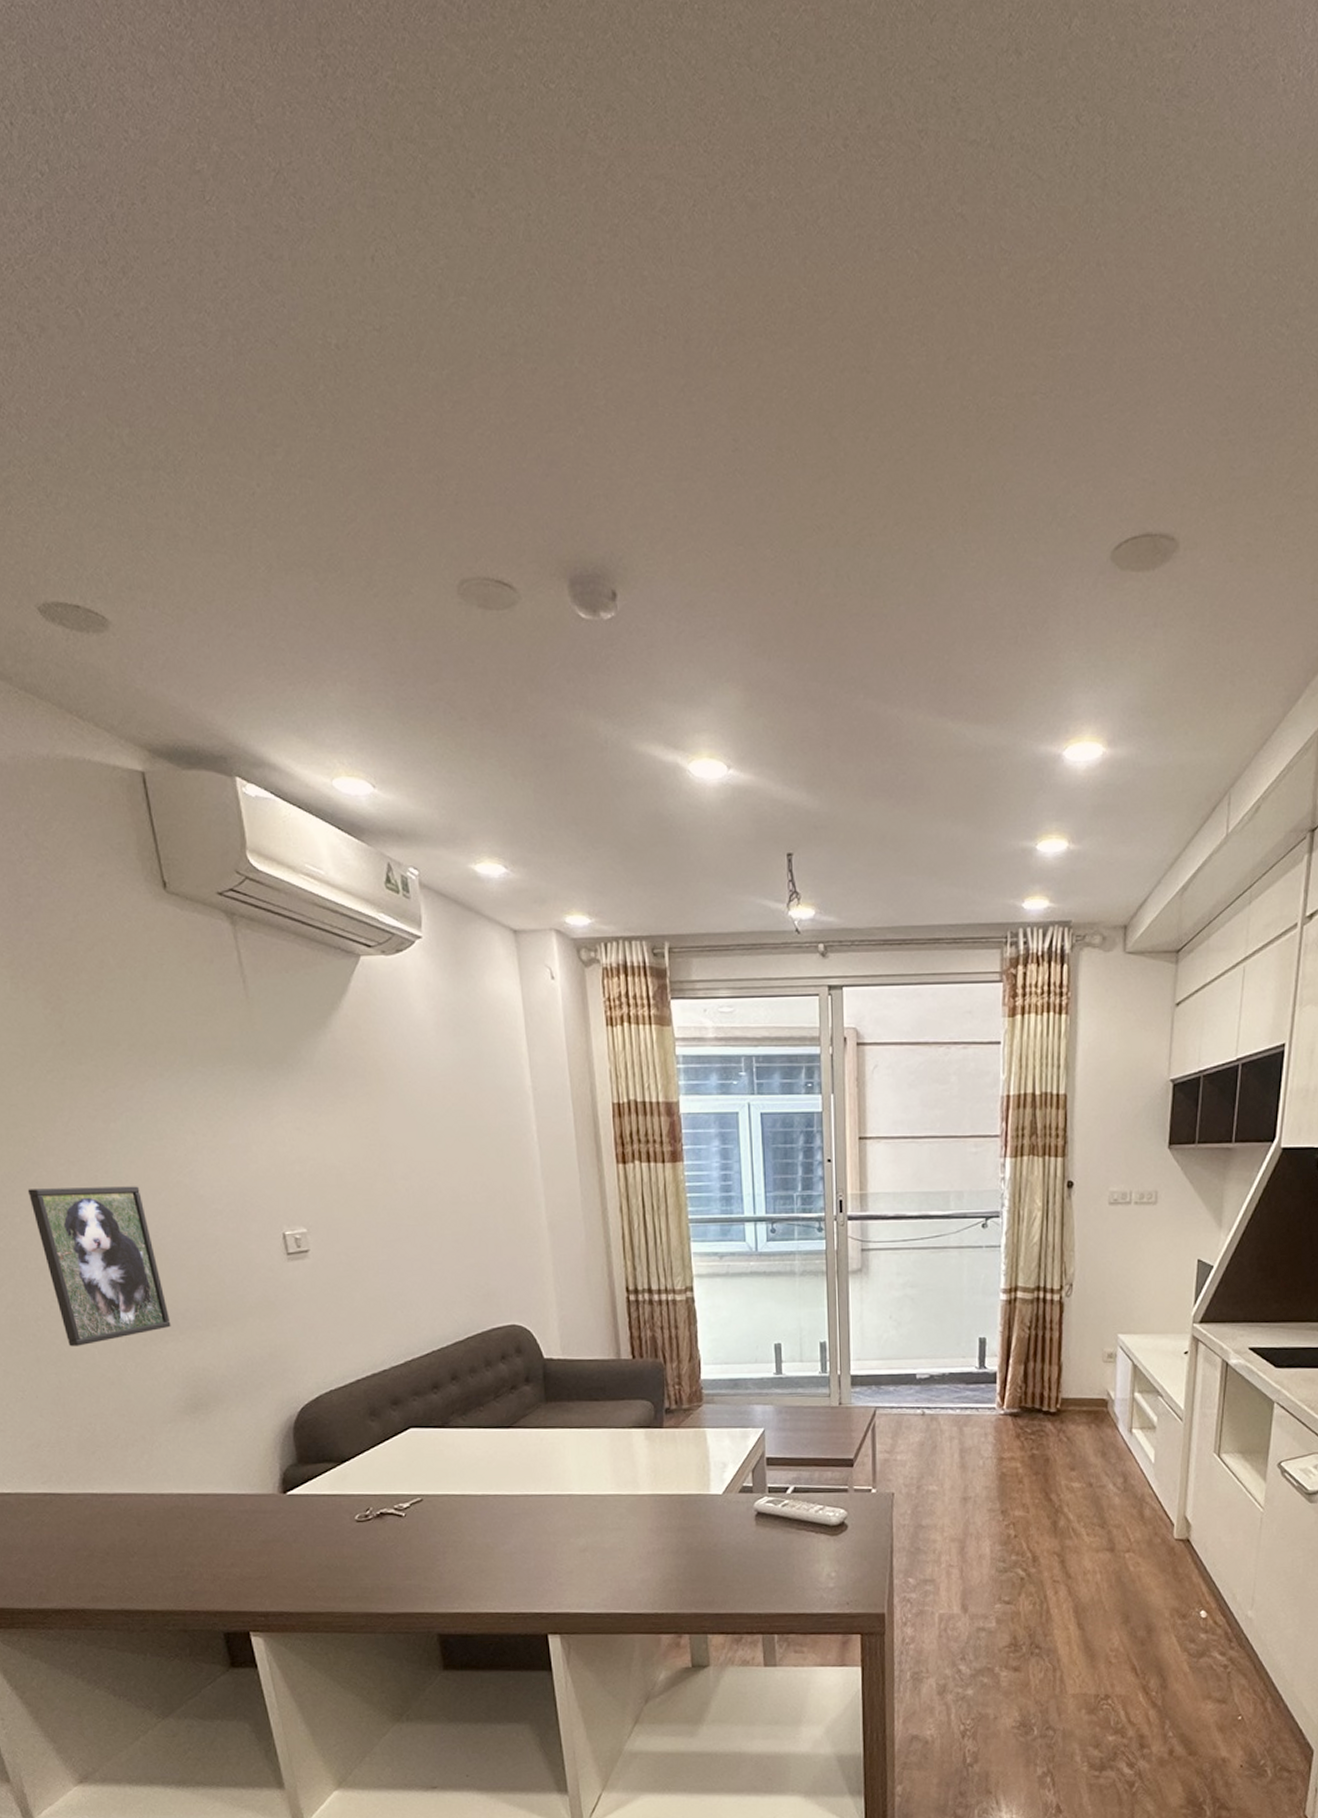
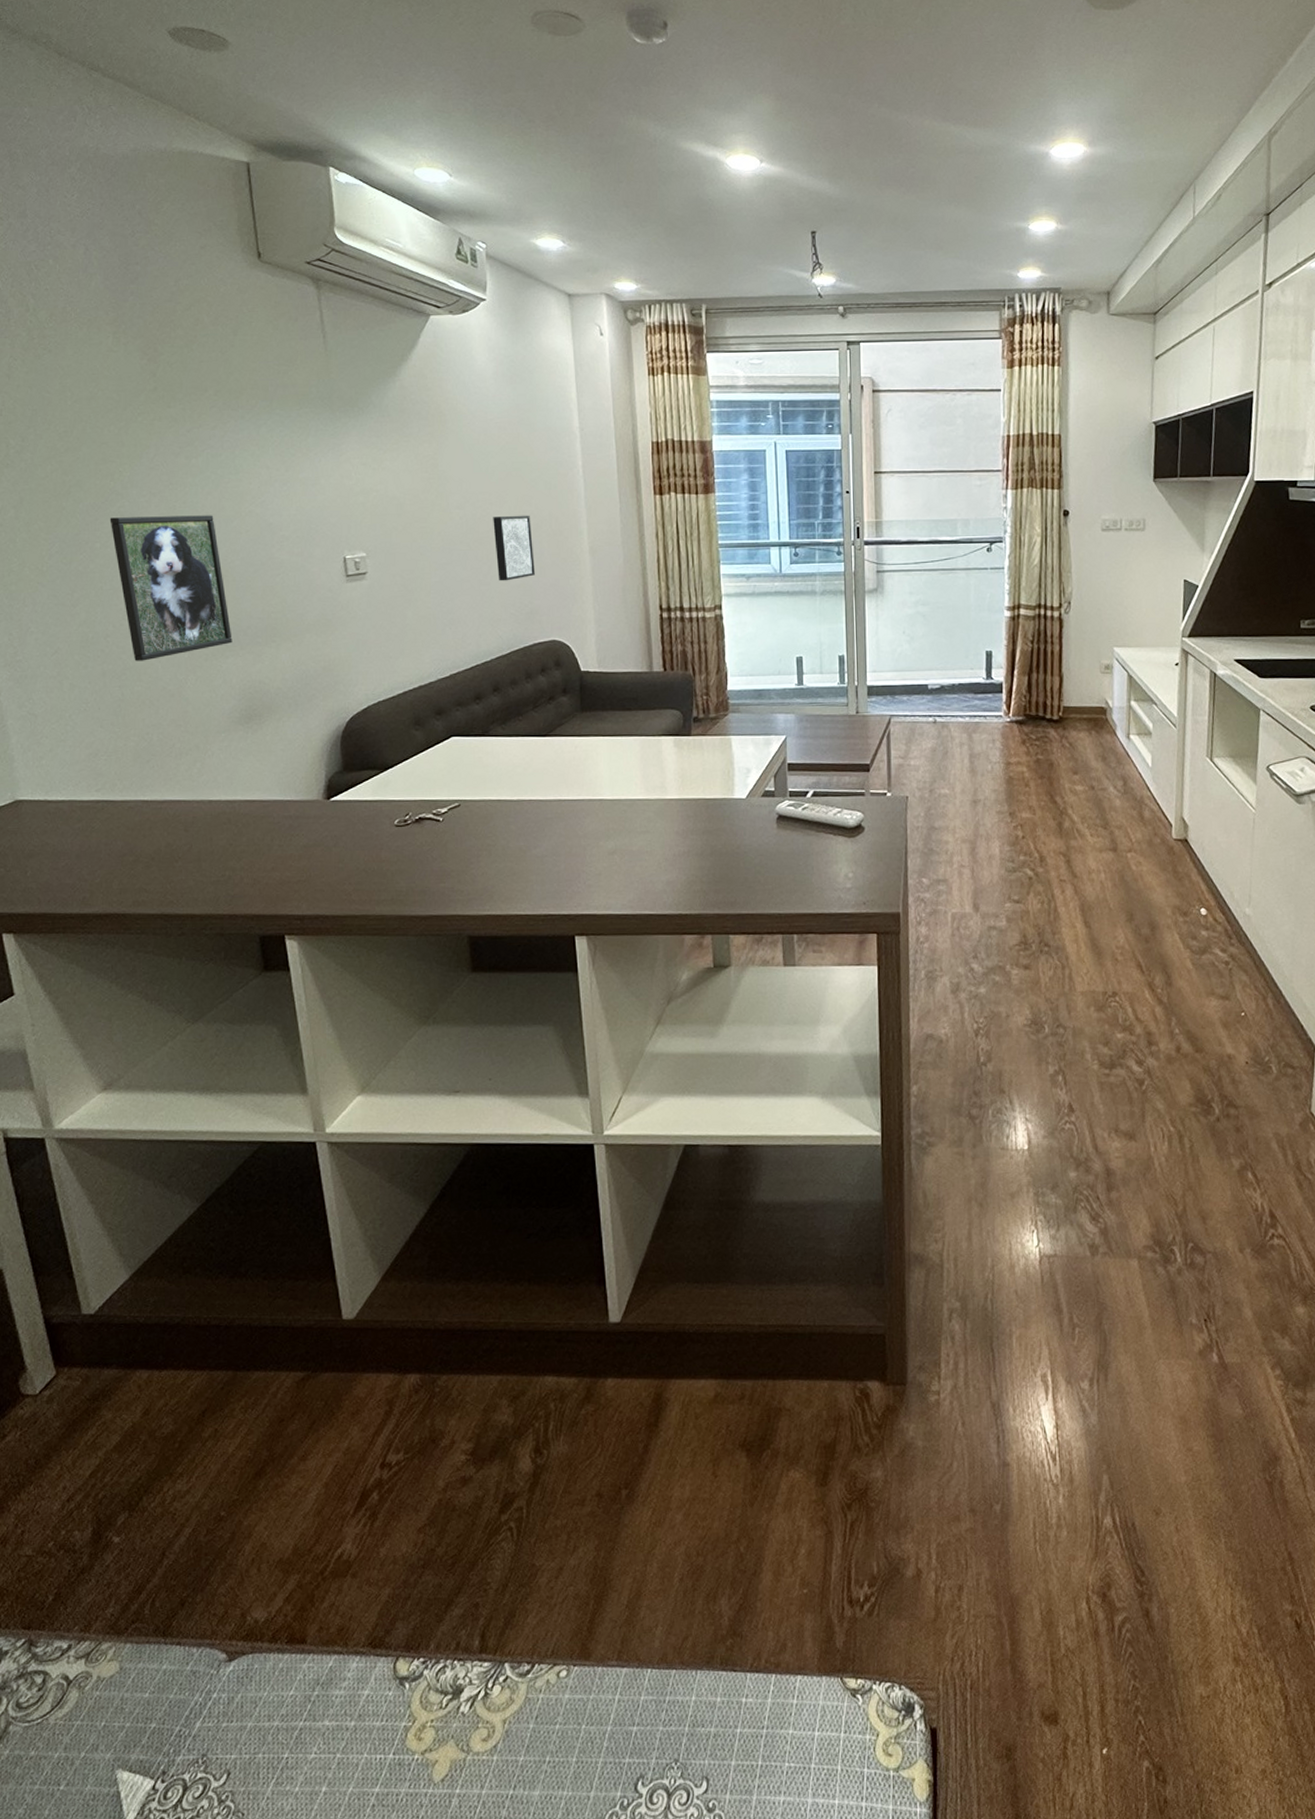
wall art: none [442,1186,490,1260] -> present [493,515,535,581]

